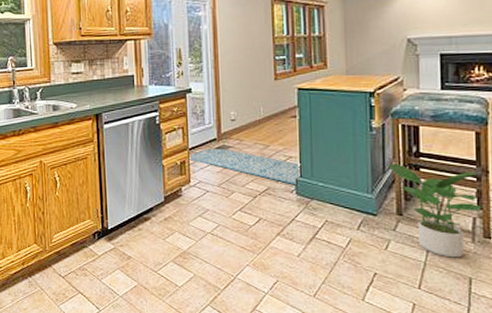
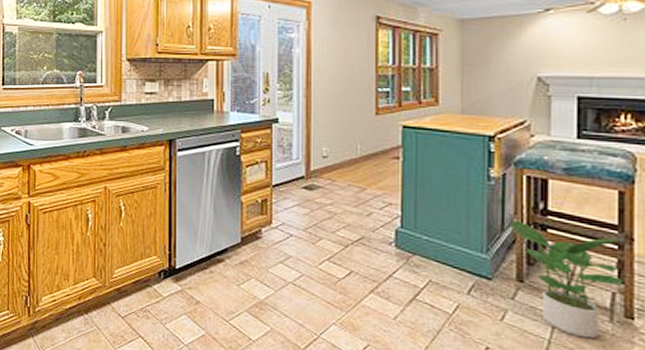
rug: present [188,148,301,186] -> none [271,186,403,237]

